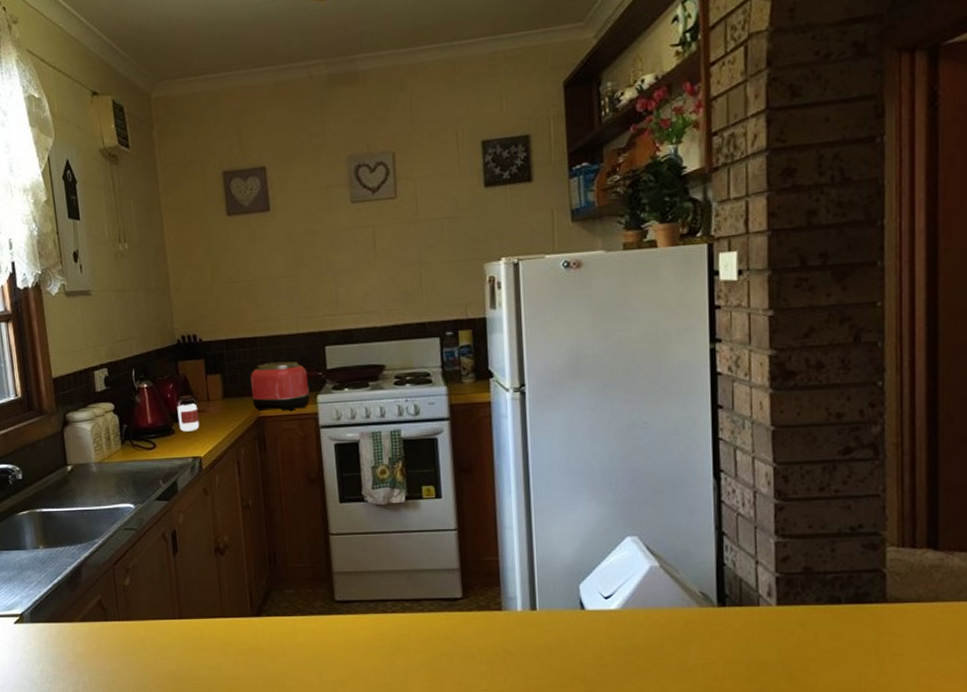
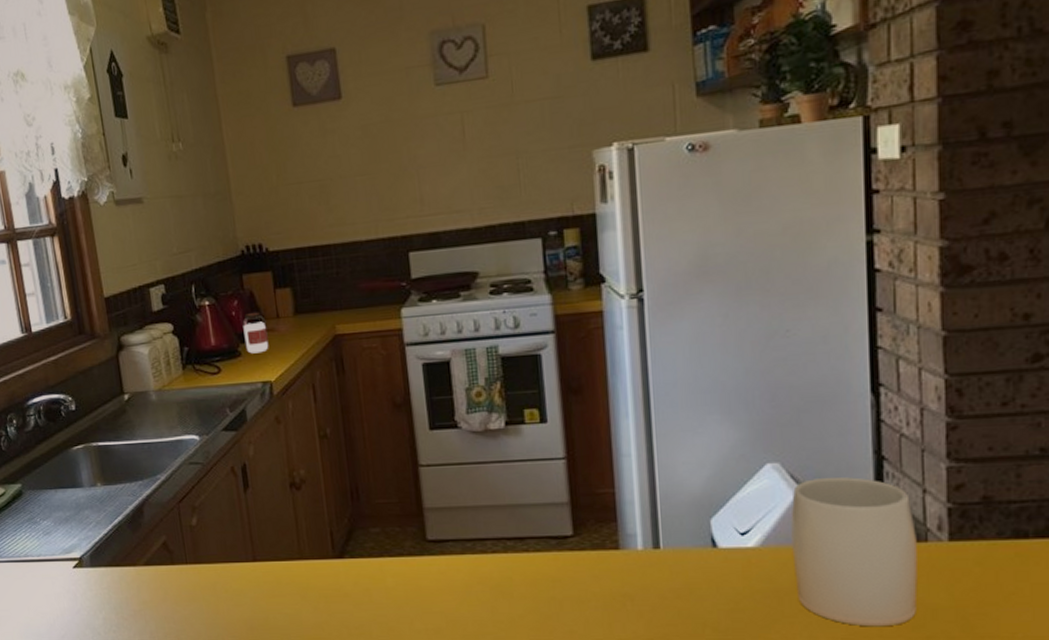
toaster: present [250,361,311,411] -> none [324,270,394,328]
mug: none [646,549,751,680] -> present [790,476,918,627]

